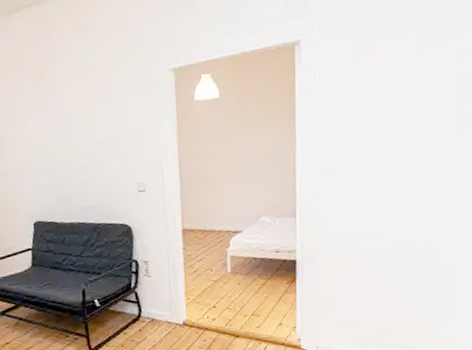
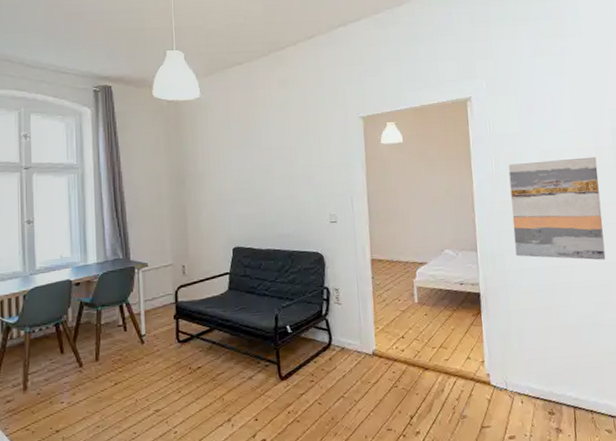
wall art: none [336,107,436,222] -> present [508,156,606,260]

